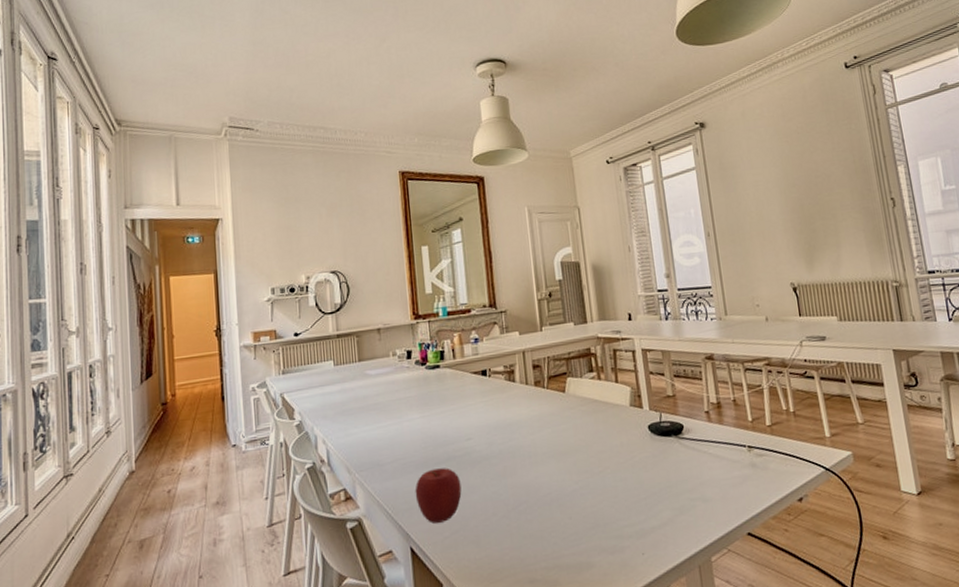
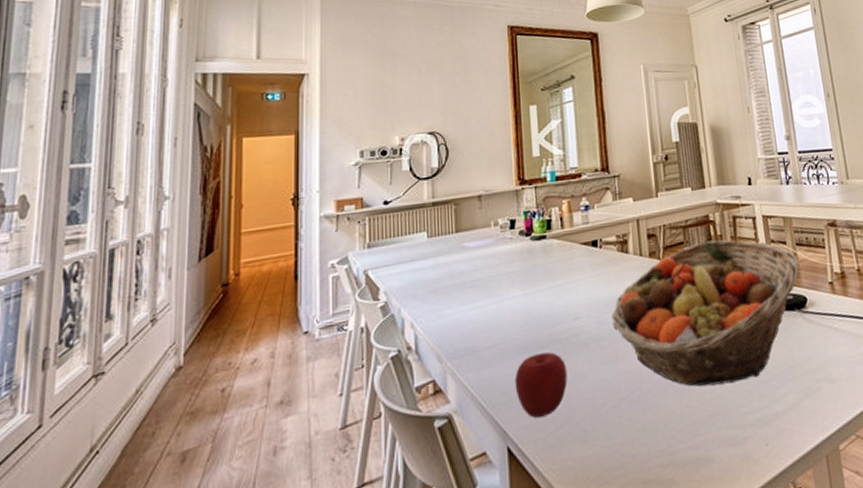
fruit basket: none [500,371,677,502] -> present [611,239,800,387]

